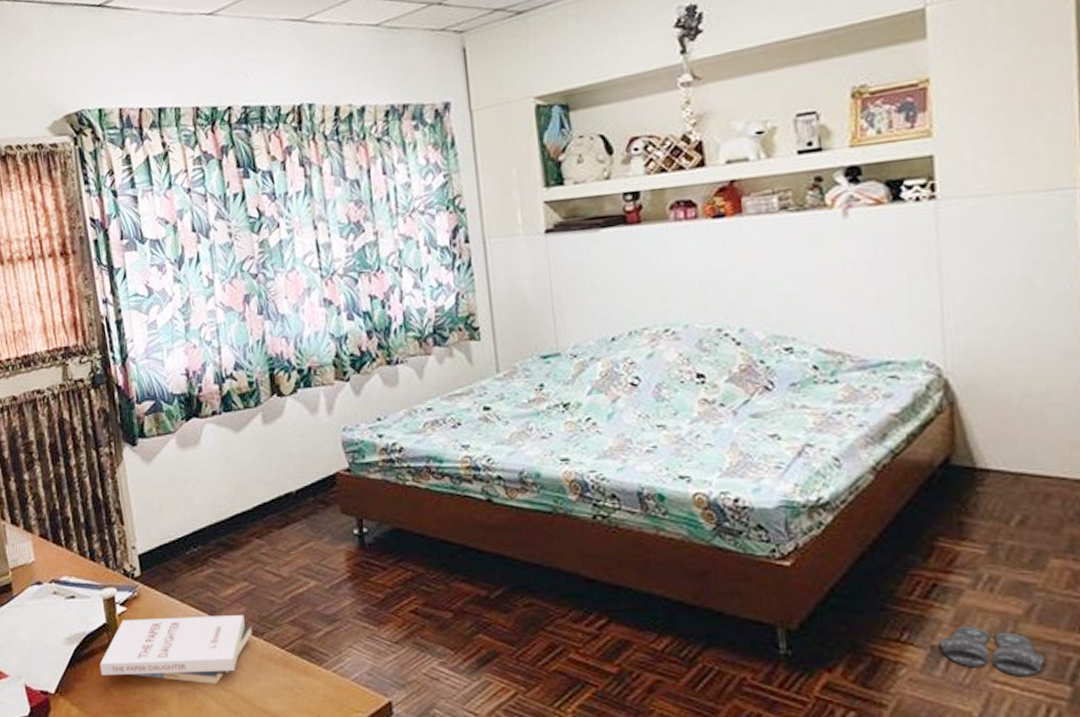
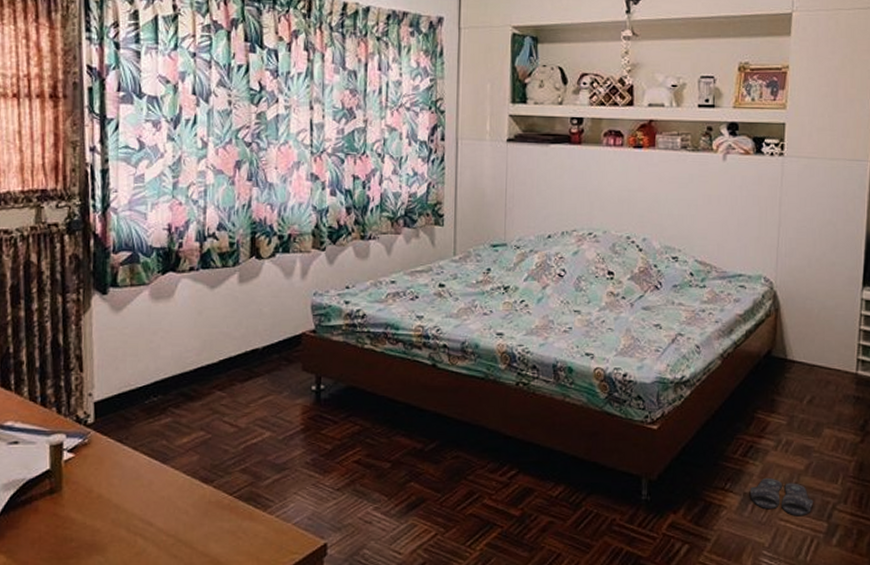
books: present [99,614,253,684] -> none [36,462,203,530]

